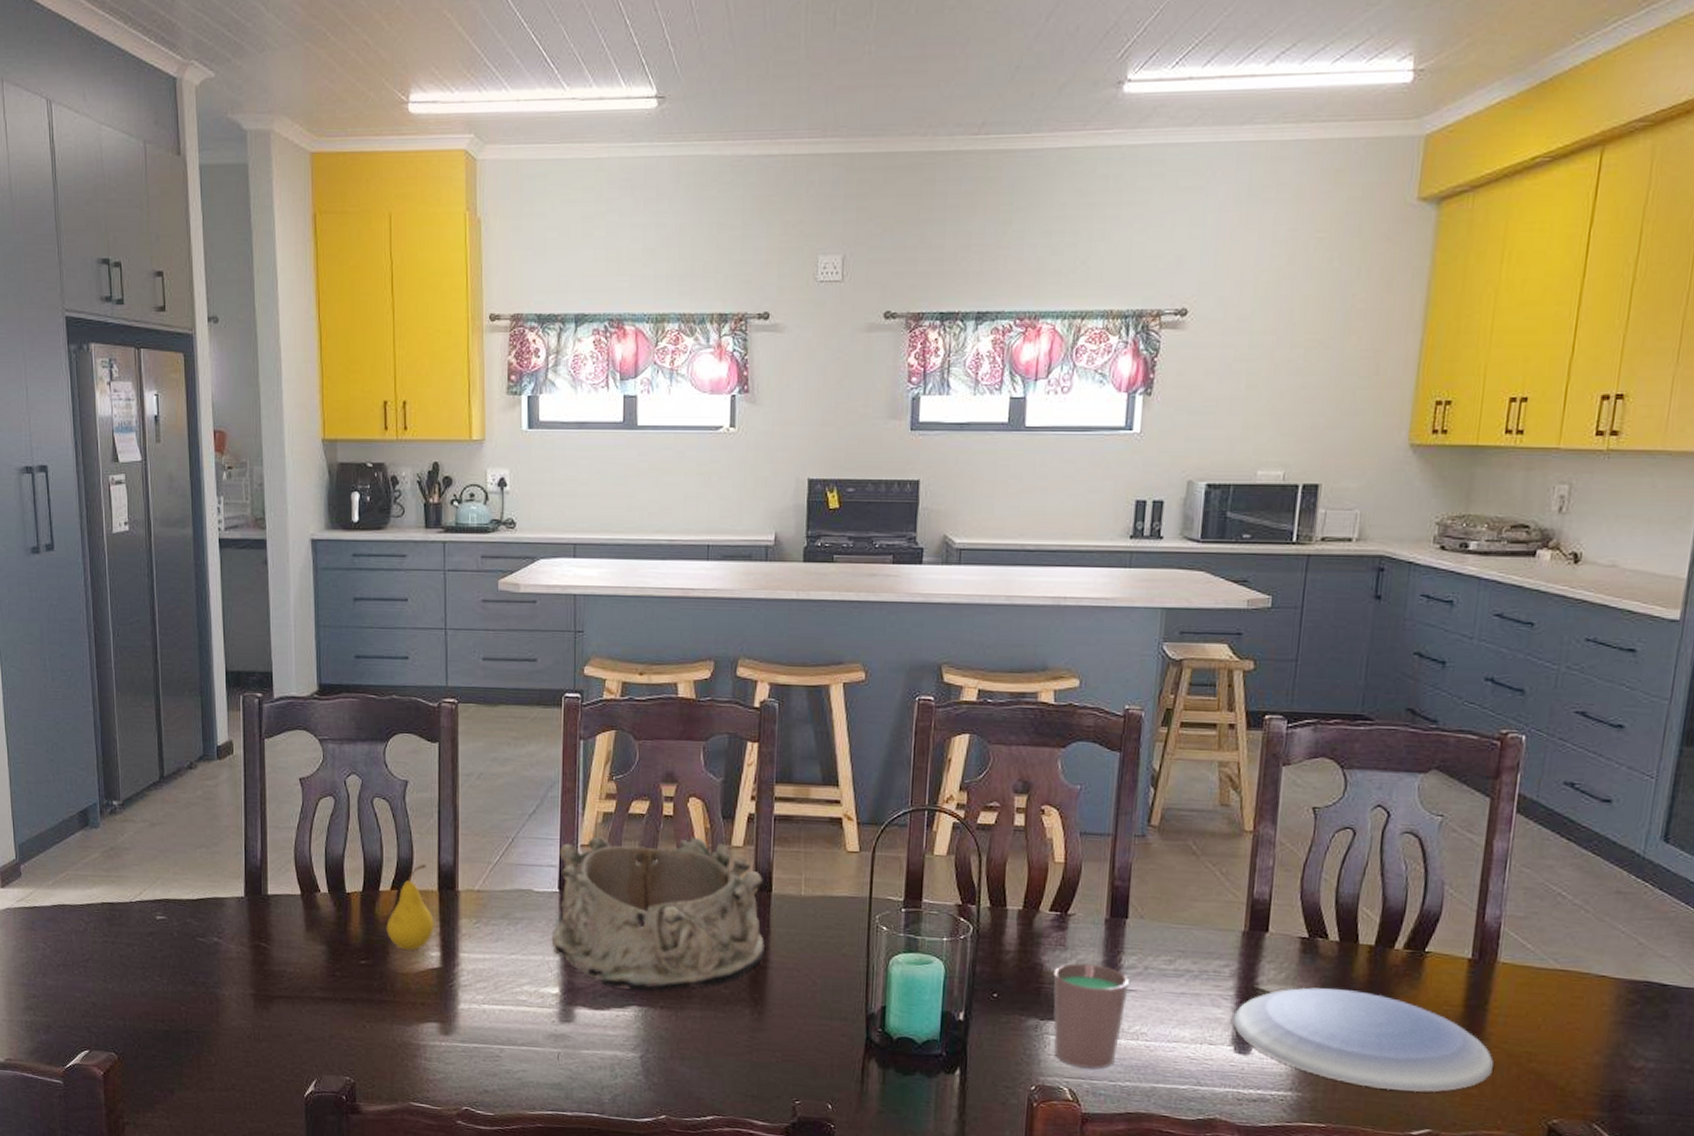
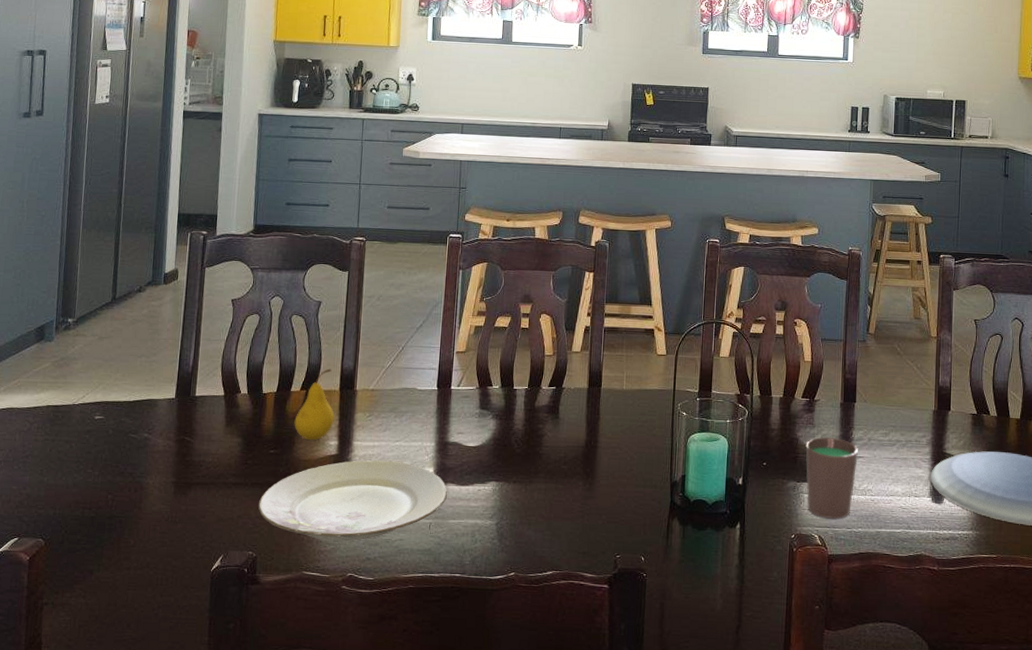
plate: none [351,975,578,1070] -> present [257,459,447,542]
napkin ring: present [551,836,765,991] -> none [429,344,595,469]

